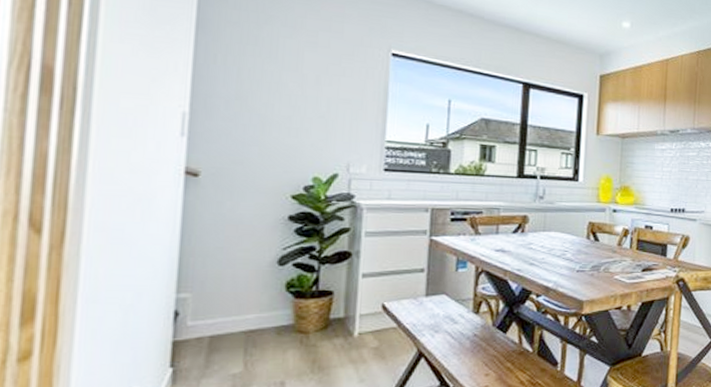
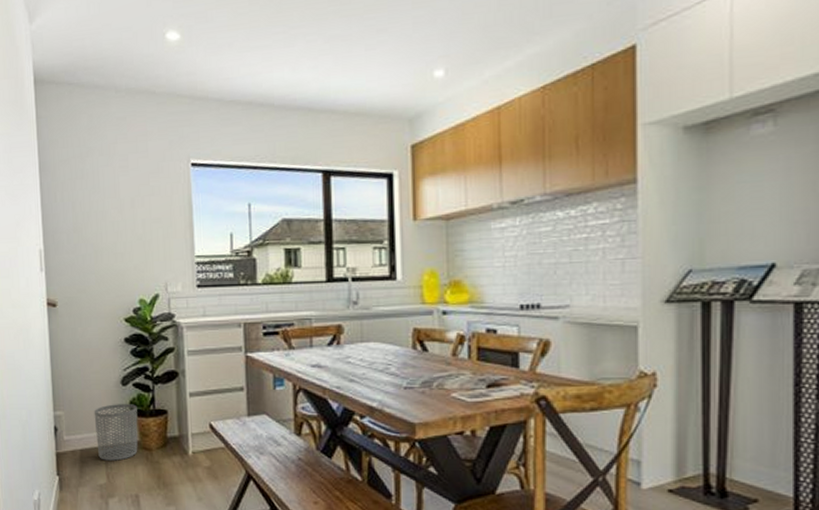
waste bin: none [235,285,296,347] -> present [94,404,138,461]

